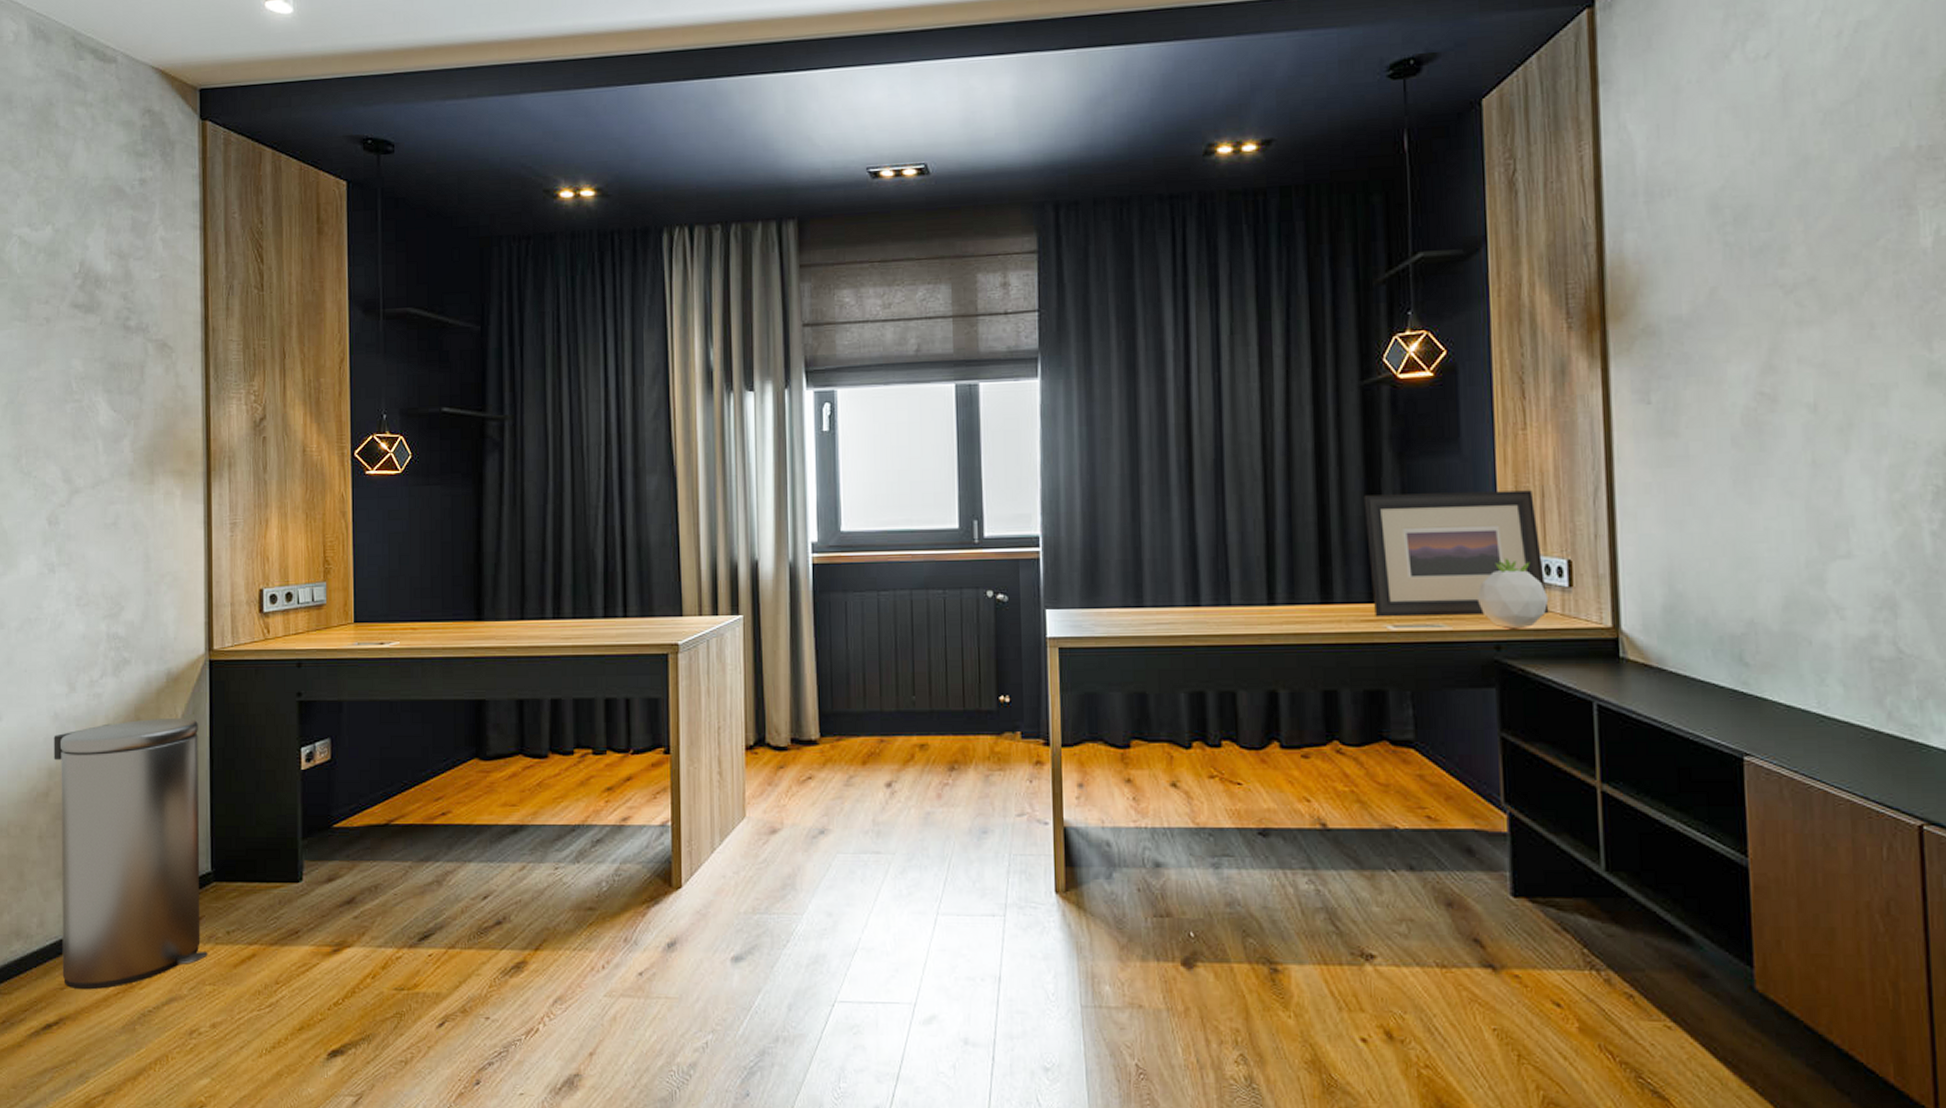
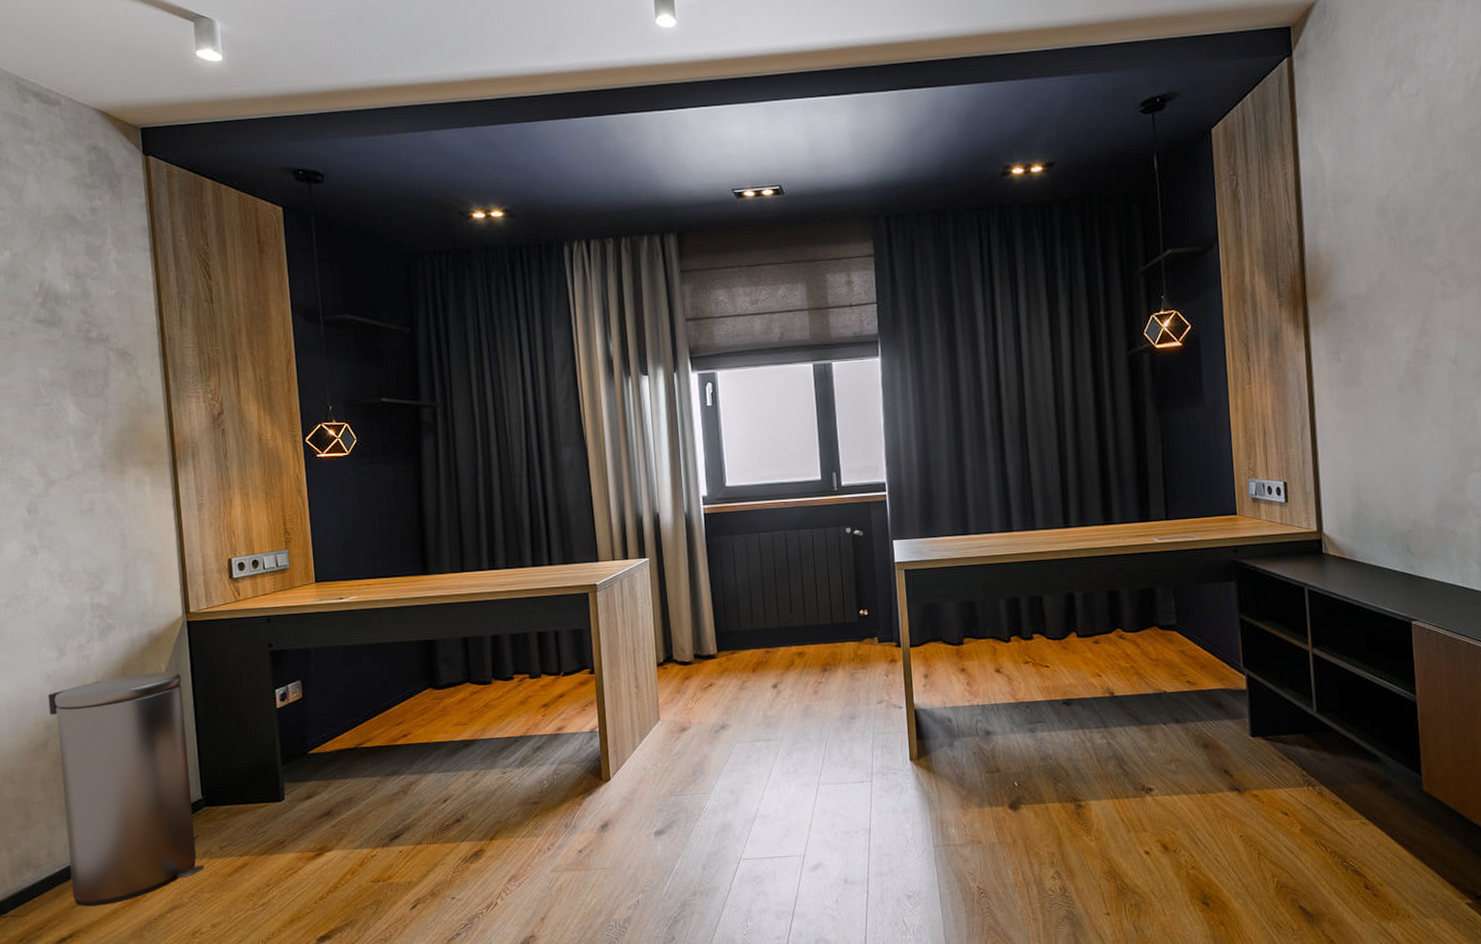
picture frame: present [1363,490,1549,617] -> none [1133,430,1272,533]
succulent plant: present [1476,558,1549,629] -> none [1219,482,1271,537]

